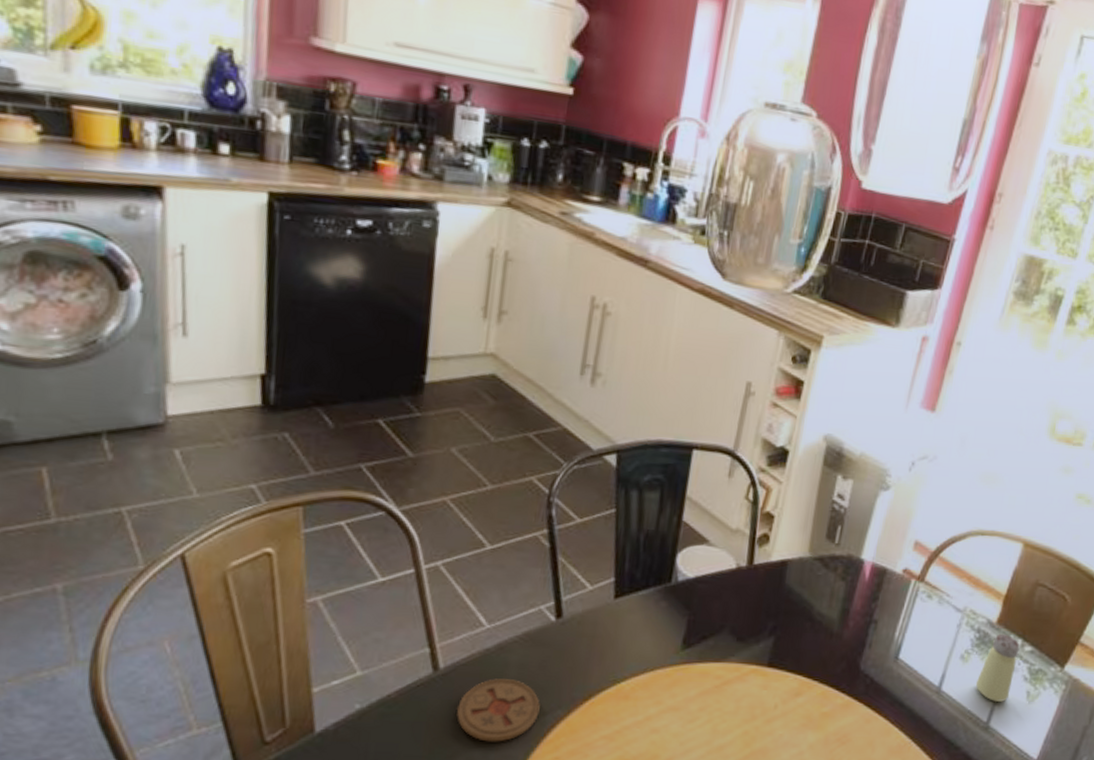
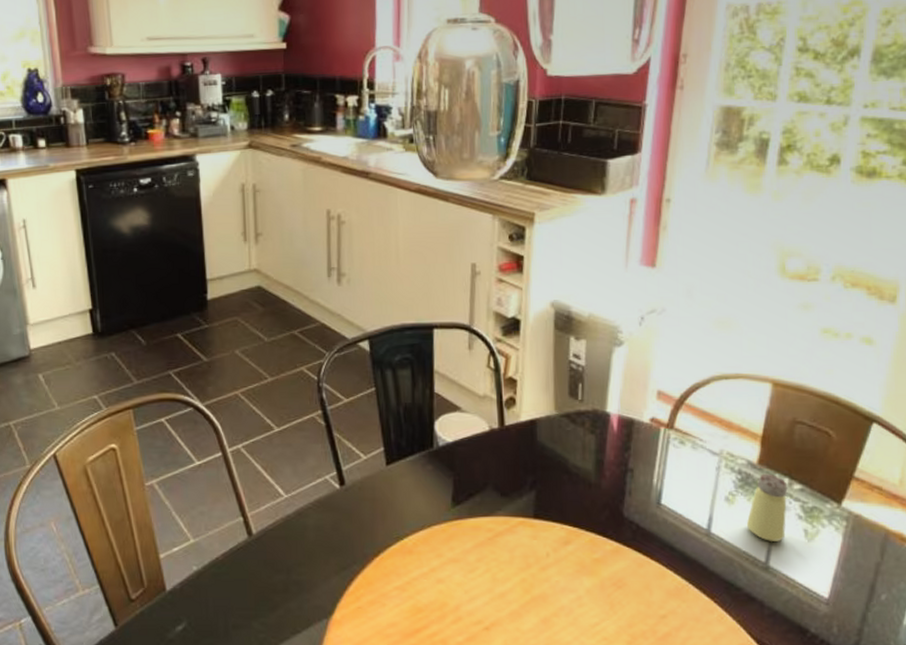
coaster: present [456,679,540,742] -> none [271,540,339,595]

